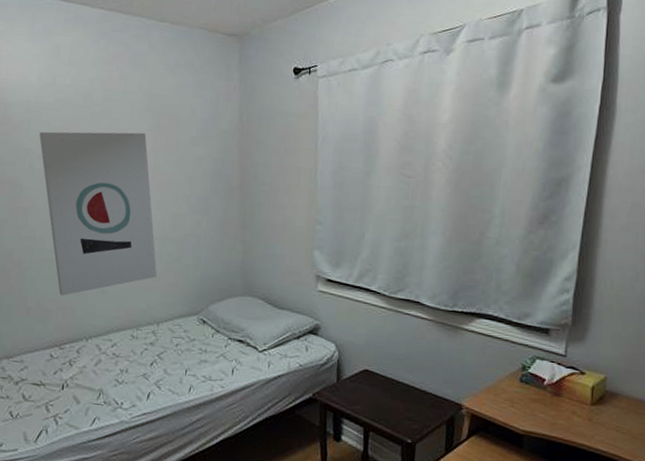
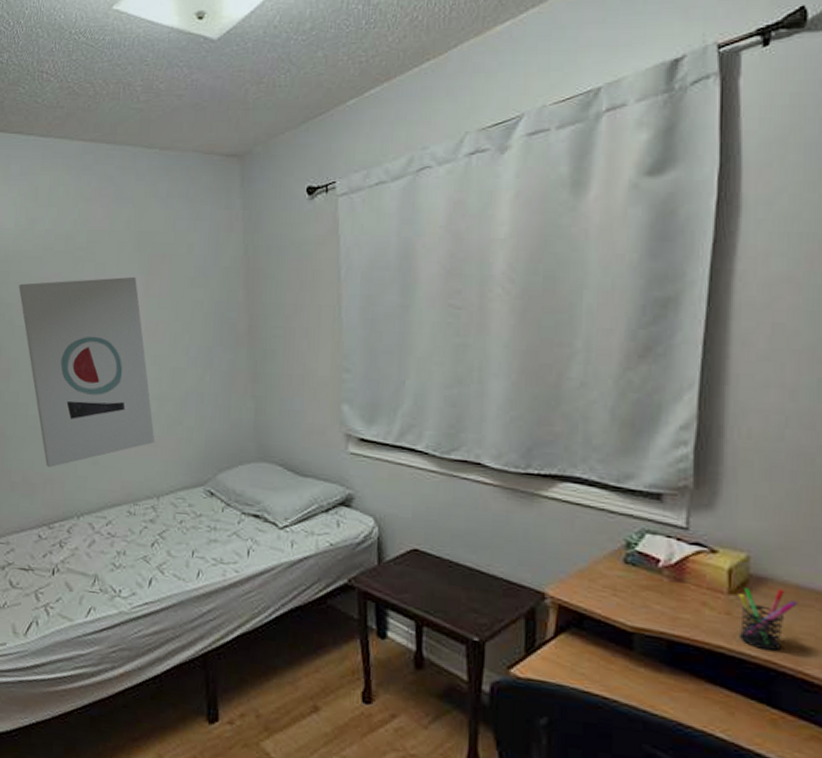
pen holder: none [597,401,636,447] -> present [739,588,797,650]

